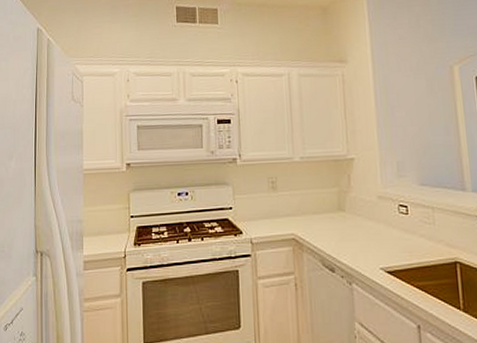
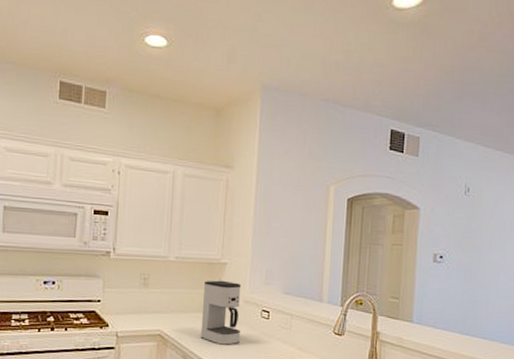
coffee maker: none [333,177,379,247] -> present [200,280,242,346]

